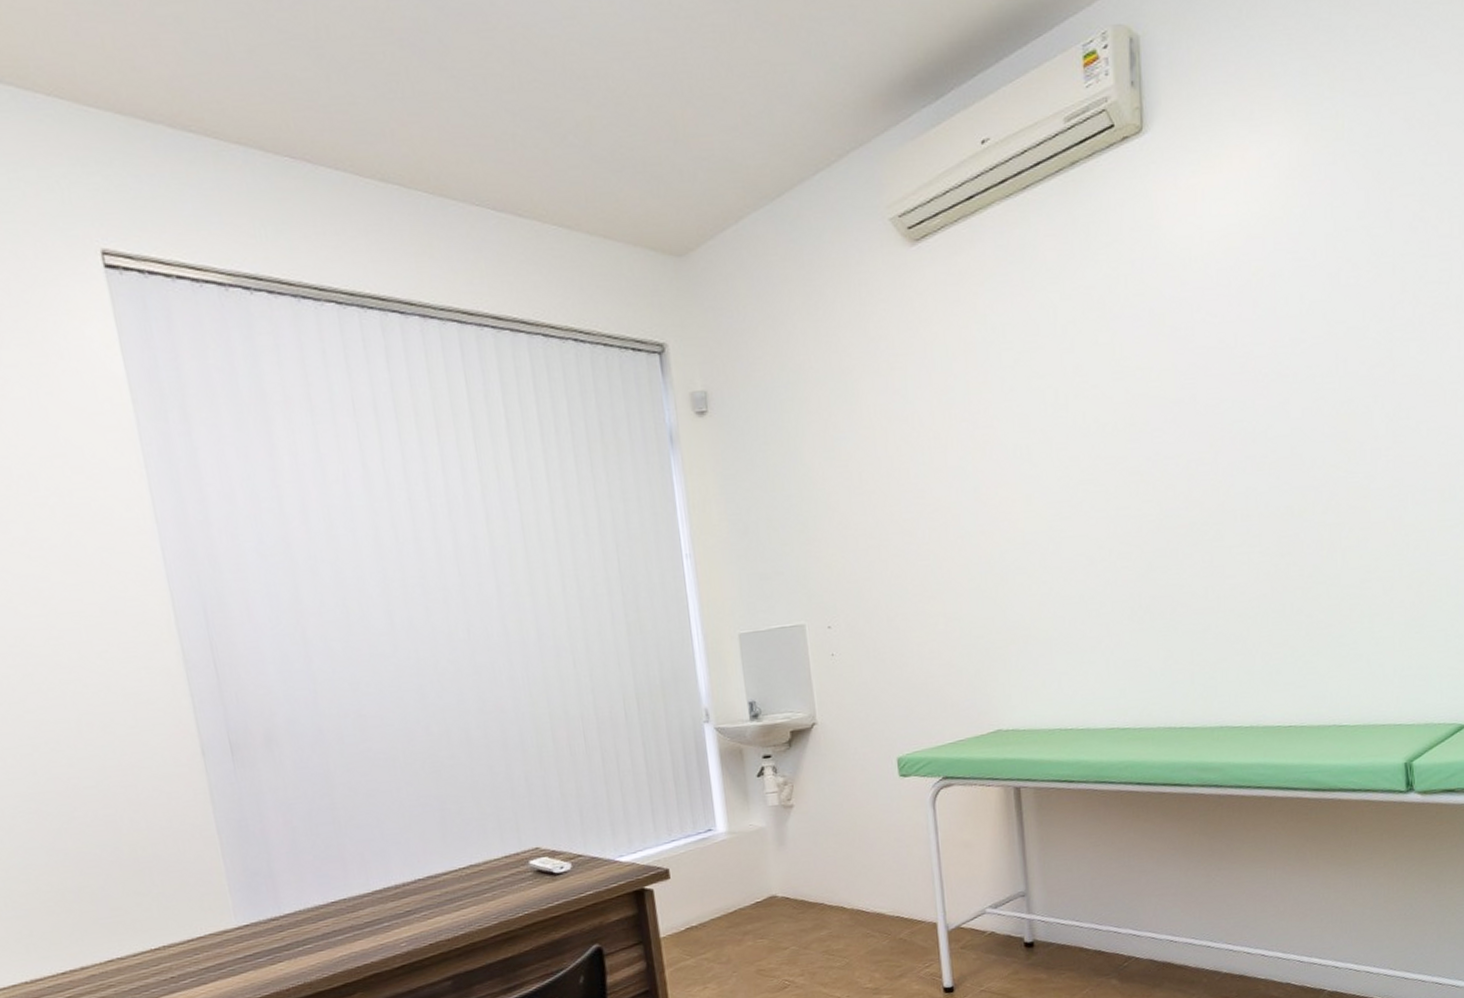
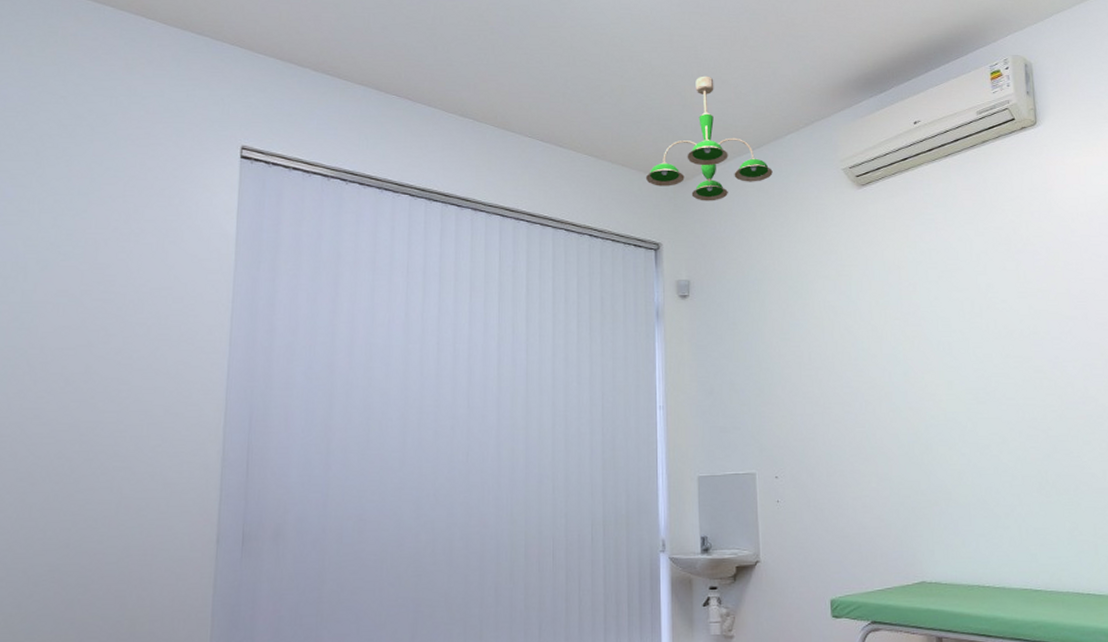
ceiling light fixture: none [637,91,800,281] -> present [646,76,773,201]

